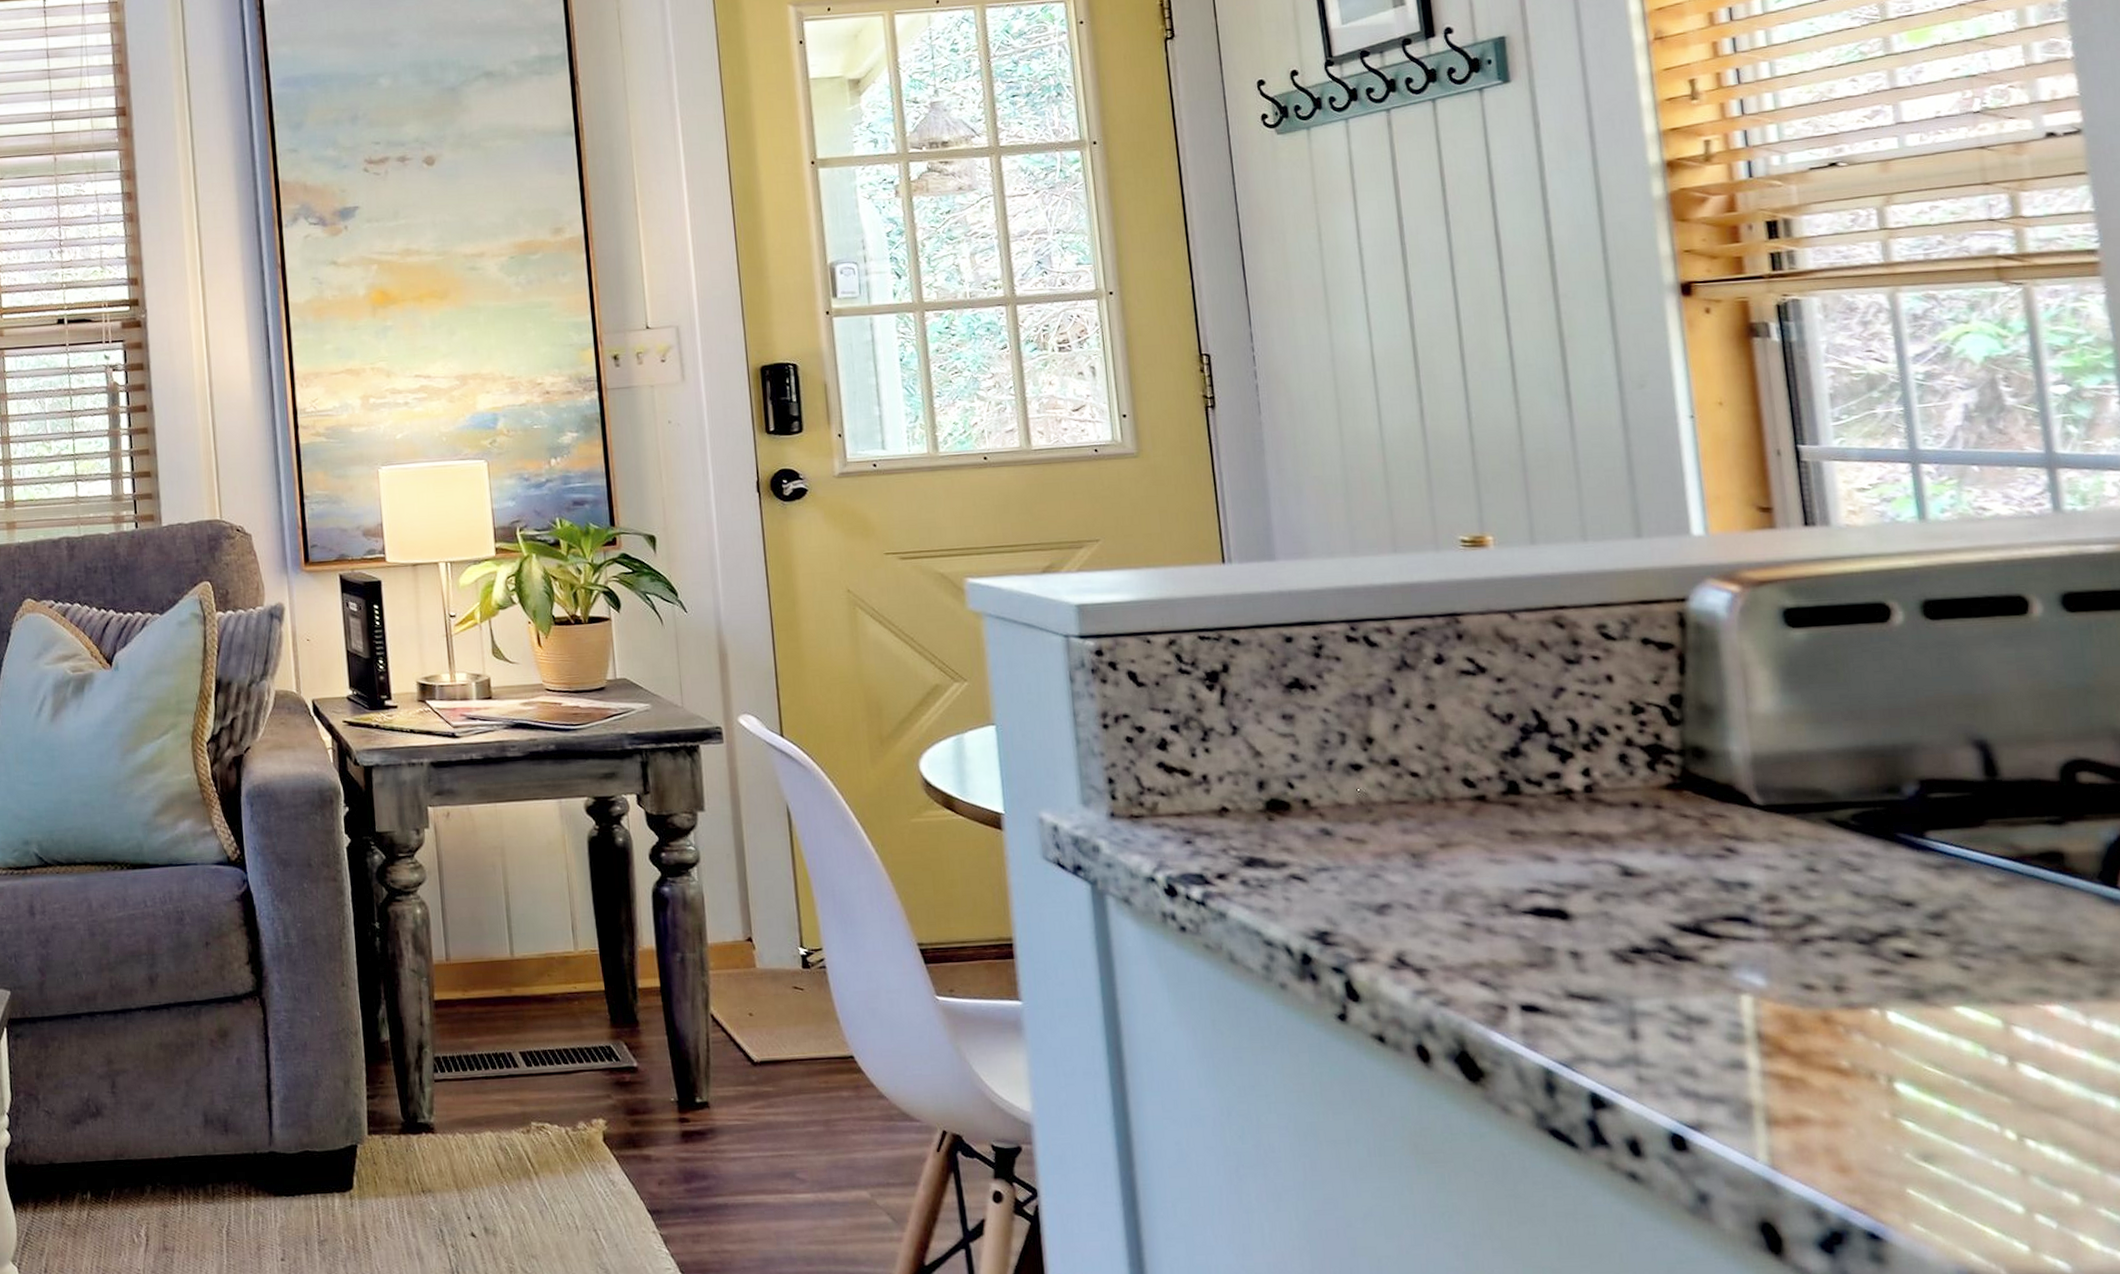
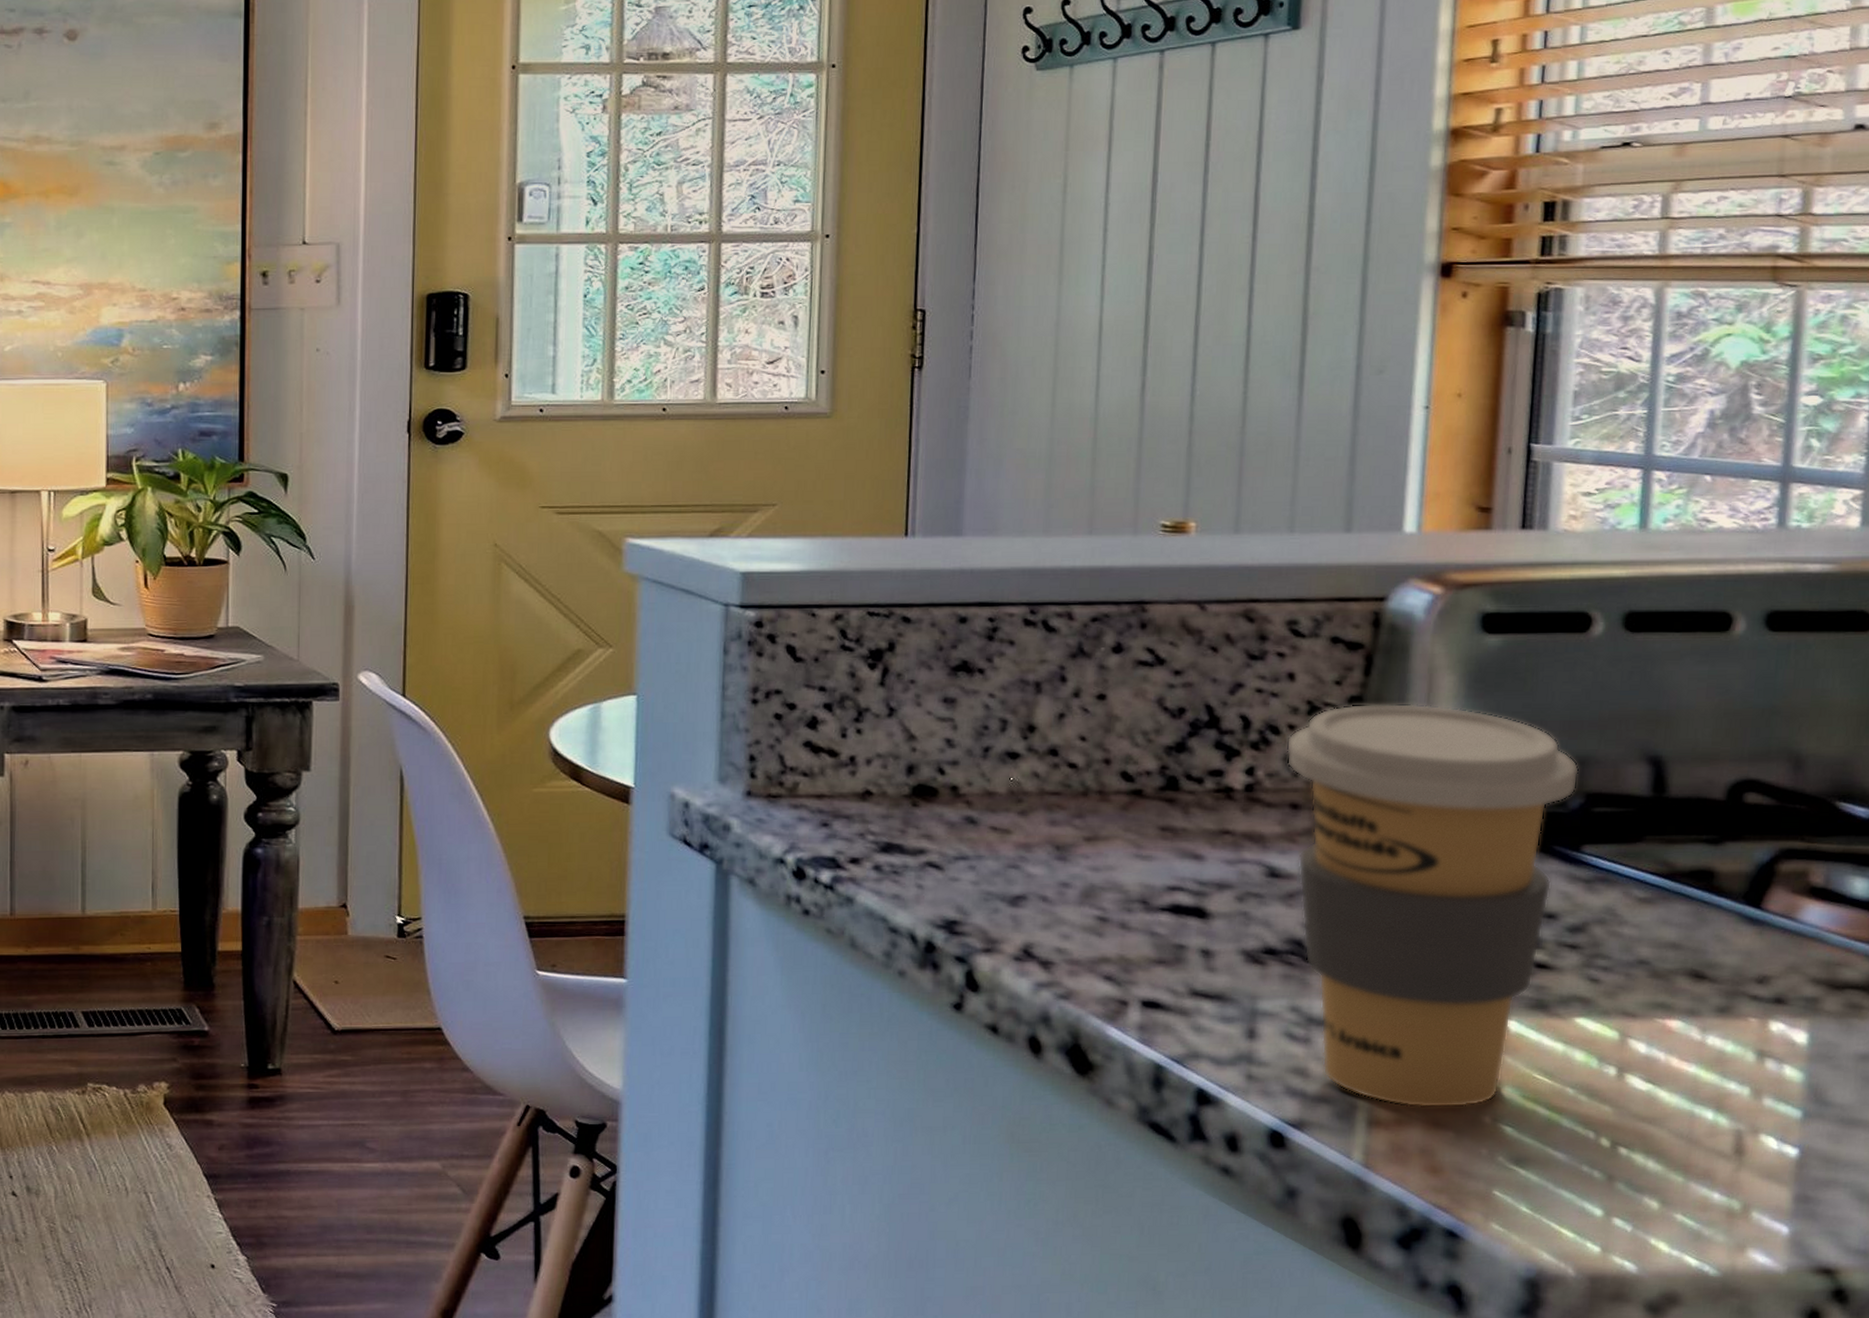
coffee cup: none [1616,699,1909,1106] -> present [1286,703,1579,1109]

